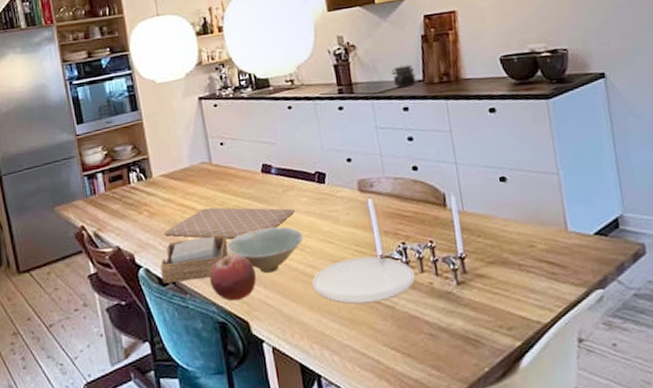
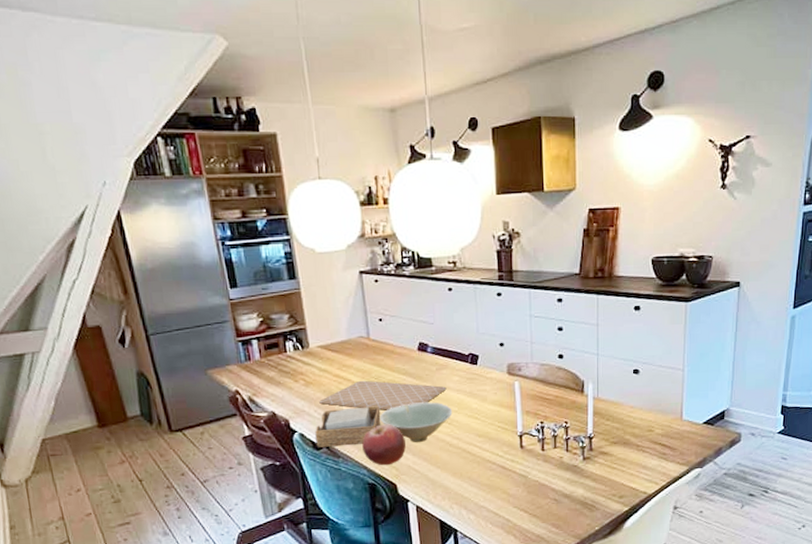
plate: present [312,256,416,305] -> none [457,432,549,473]
jar: present [391,64,416,88] -> none [551,257,573,280]

